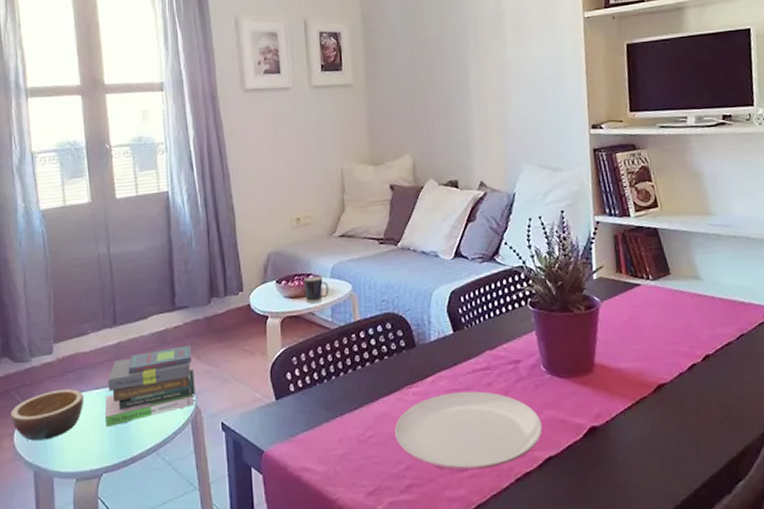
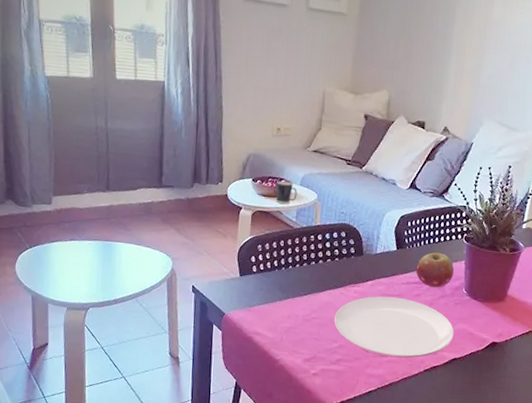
bowl: present [10,388,83,441] -> none [13,235,77,273]
books: present [105,345,195,427] -> none [94,218,173,272]
fruit: none [480,327,527,371] -> present [415,252,455,288]

